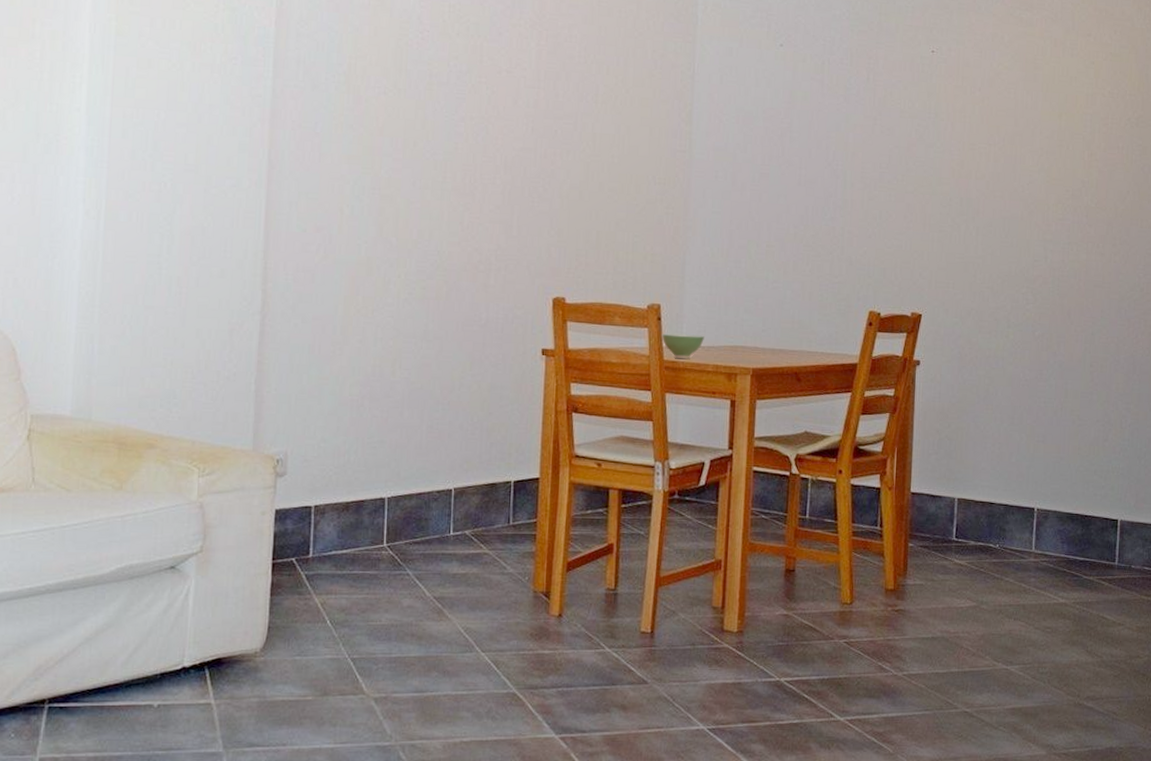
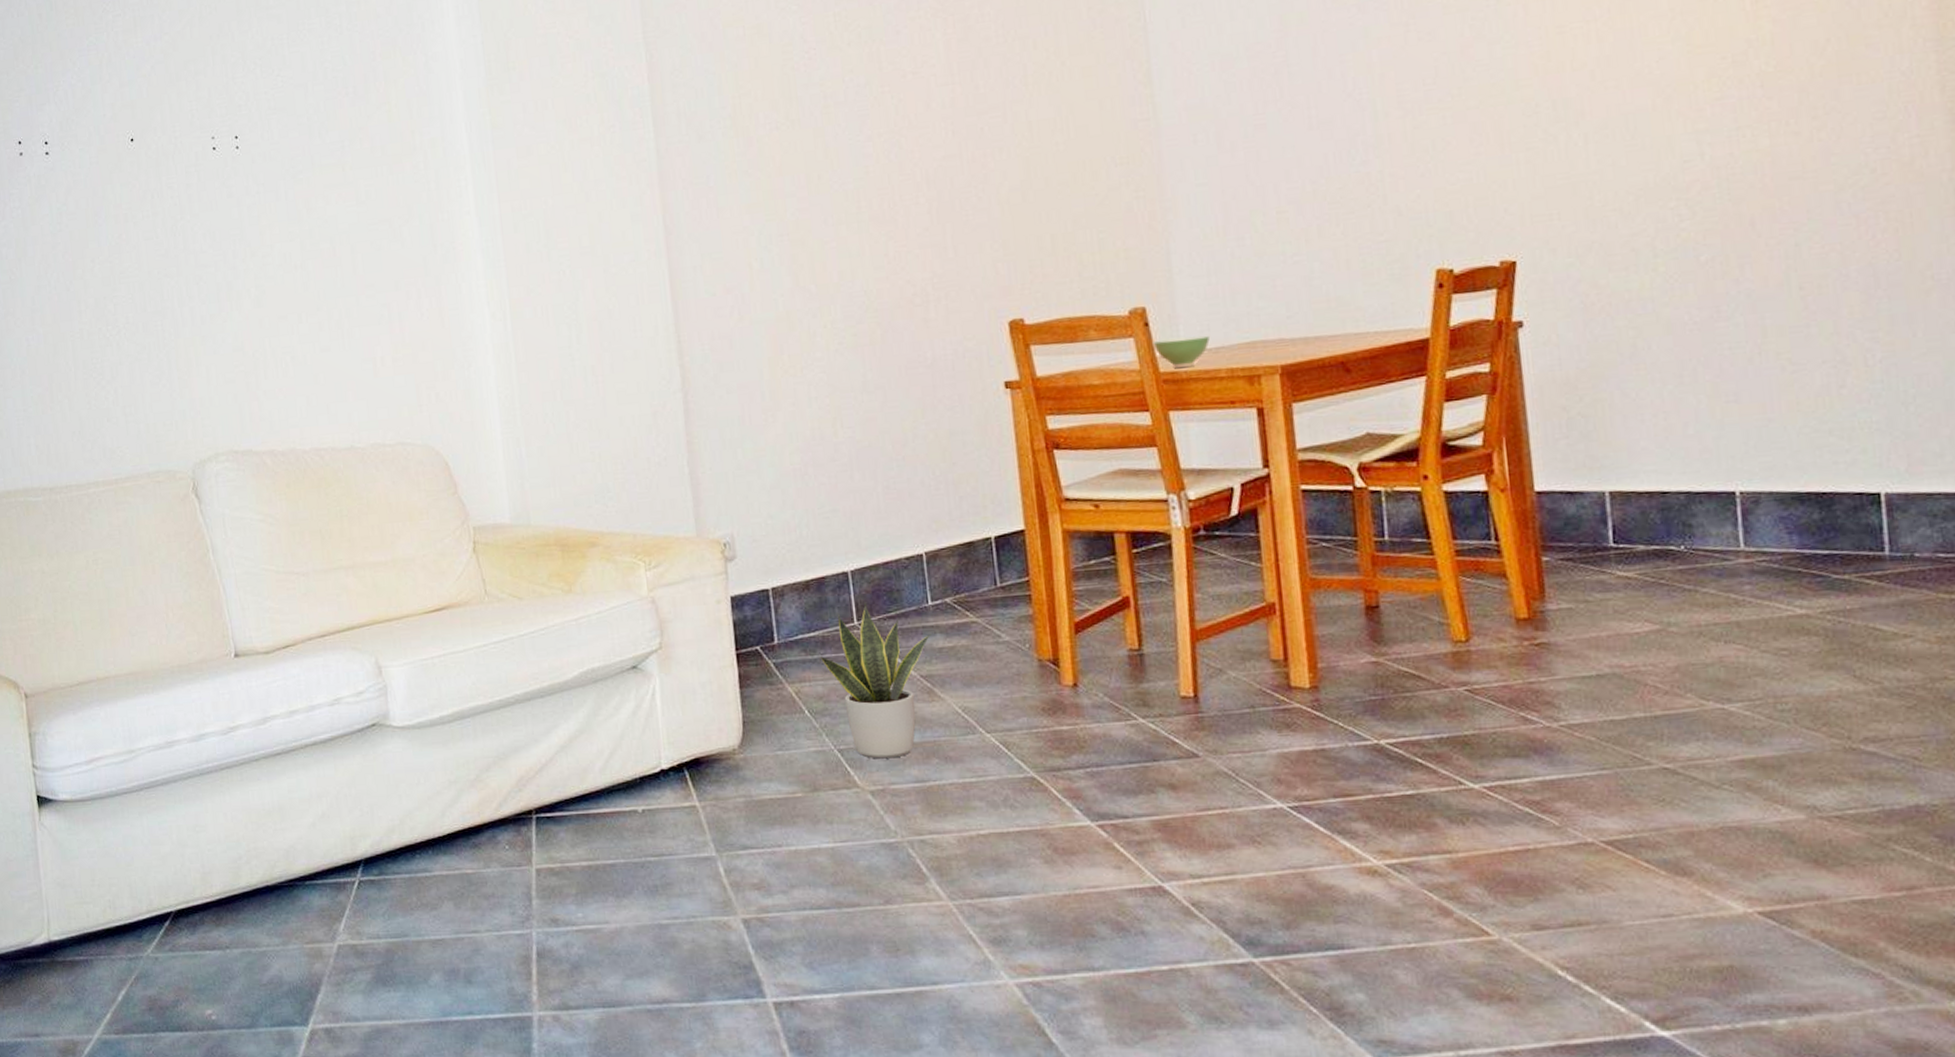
potted plant: none [348,527,449,669] -> present [819,602,932,759]

